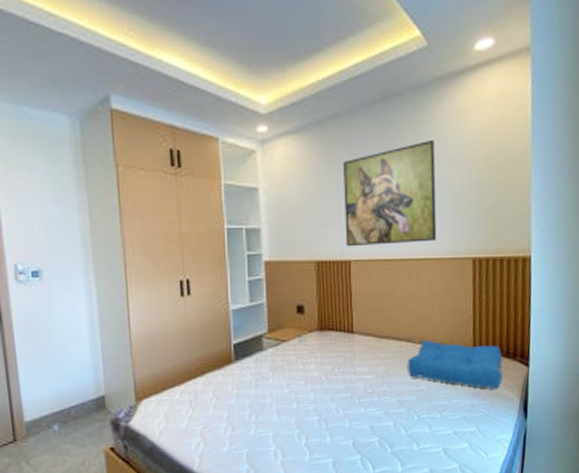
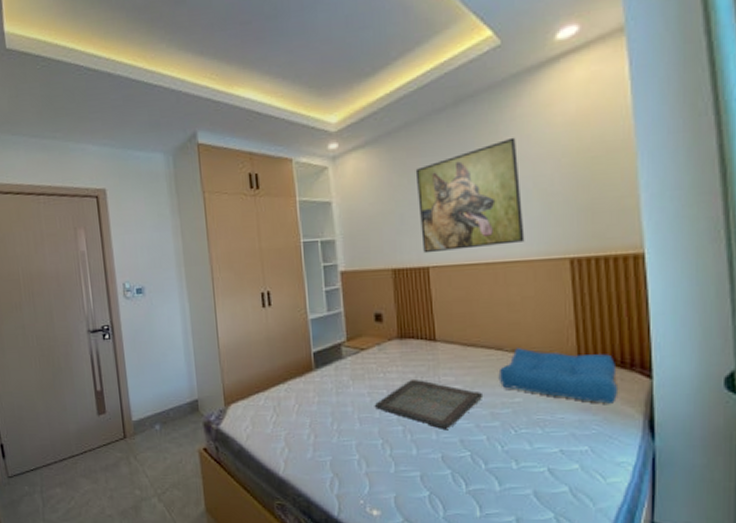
serving tray: none [292,369,393,417] -> present [374,378,484,429]

